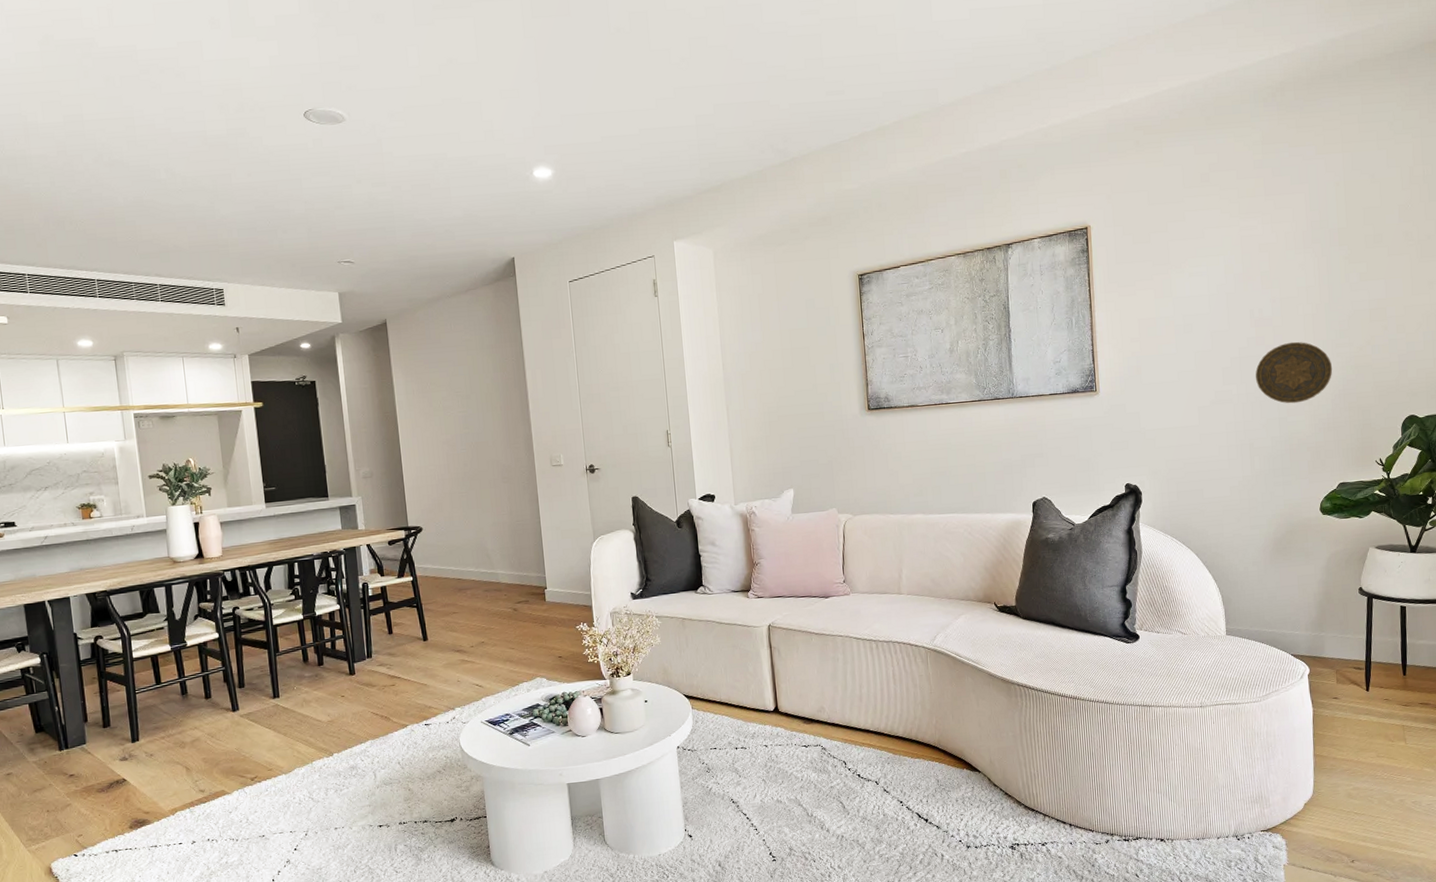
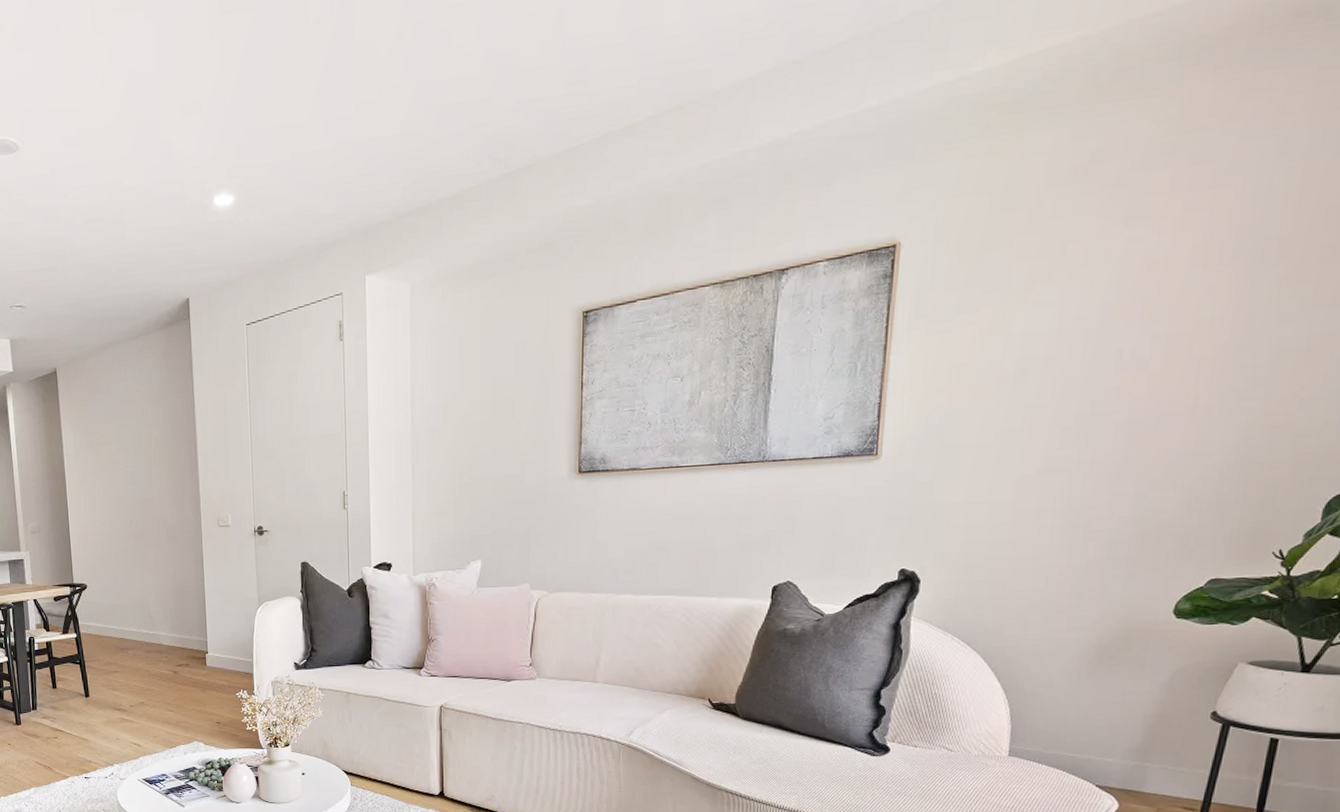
decorative plate: present [1255,341,1333,404] -> none [1109,393,1231,475]

